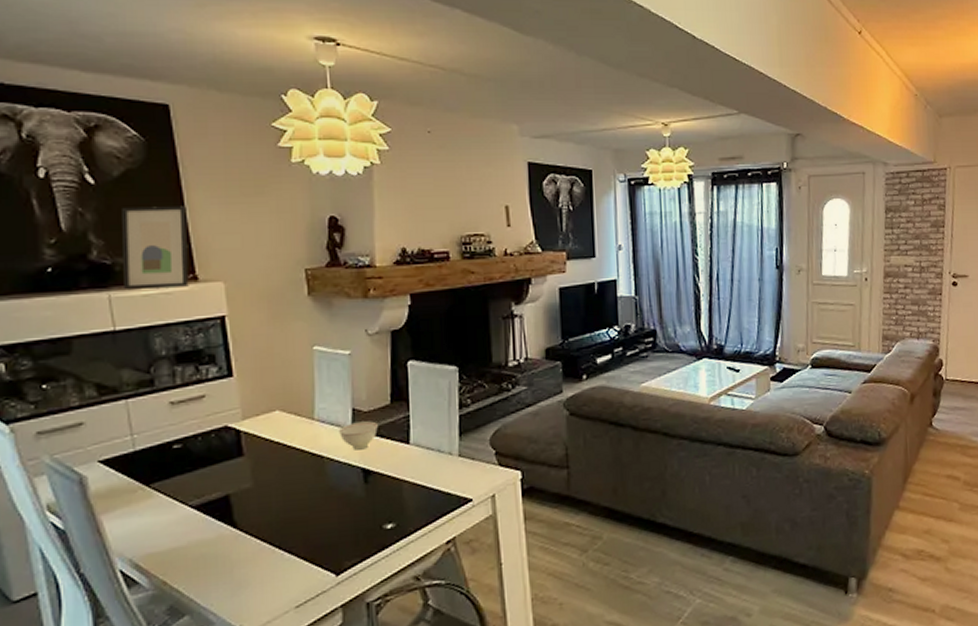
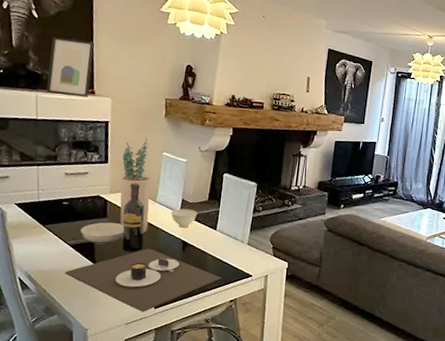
place setting: none [191,488,429,585] -> present [65,248,222,312]
bowl: none [206,461,273,498] -> present [81,222,125,245]
vase: none [254,329,309,470] -> present [119,137,151,234]
wine bottle: none [266,397,306,500] -> present [122,183,146,252]

